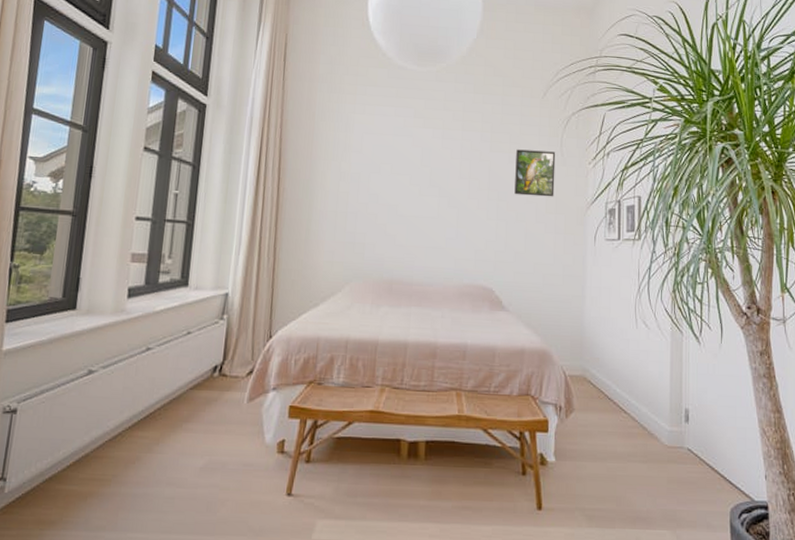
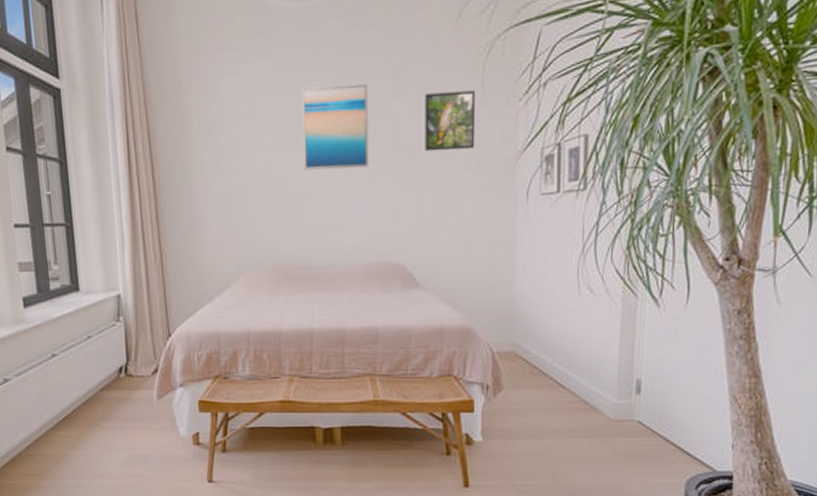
wall art: none [412,132,471,202] -> present [301,84,369,170]

